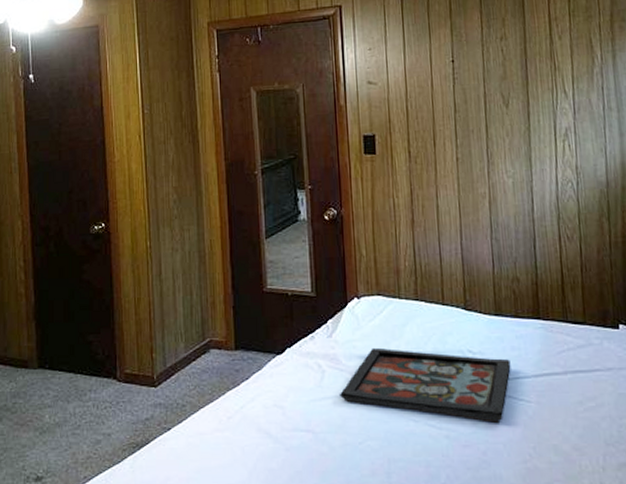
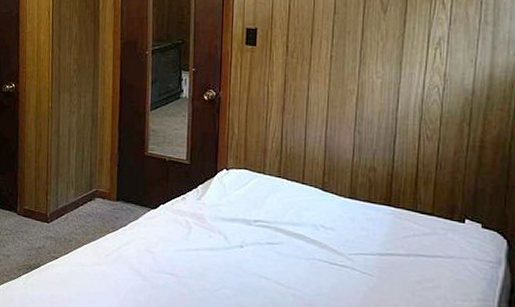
tray: present [340,347,511,423] -> none [203,213,358,289]

